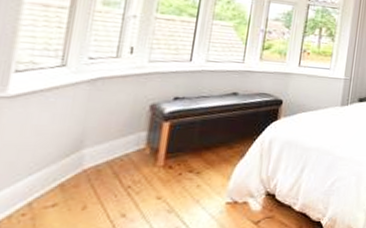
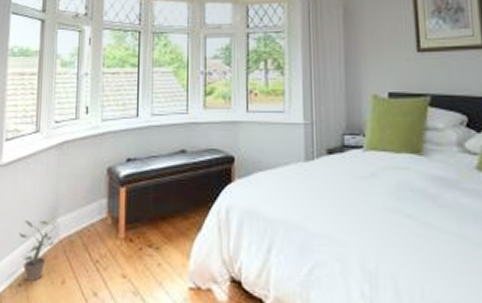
potted plant: none [26,152,80,210] -> present [19,220,56,281]

